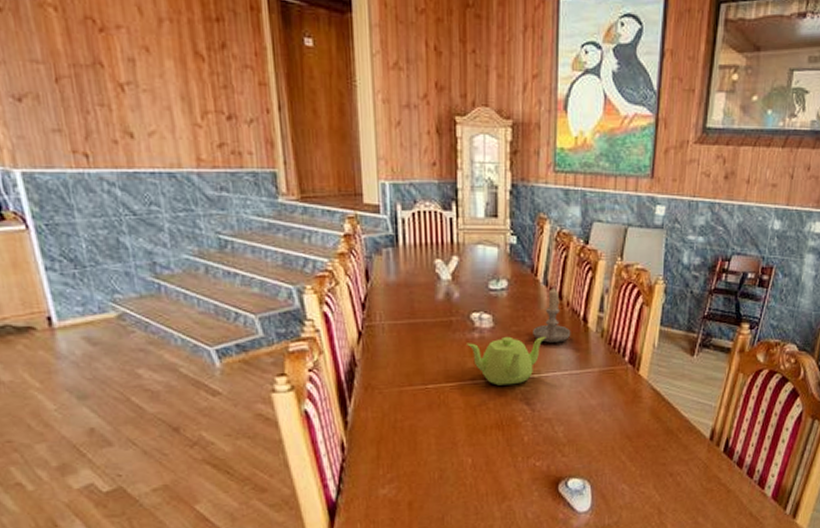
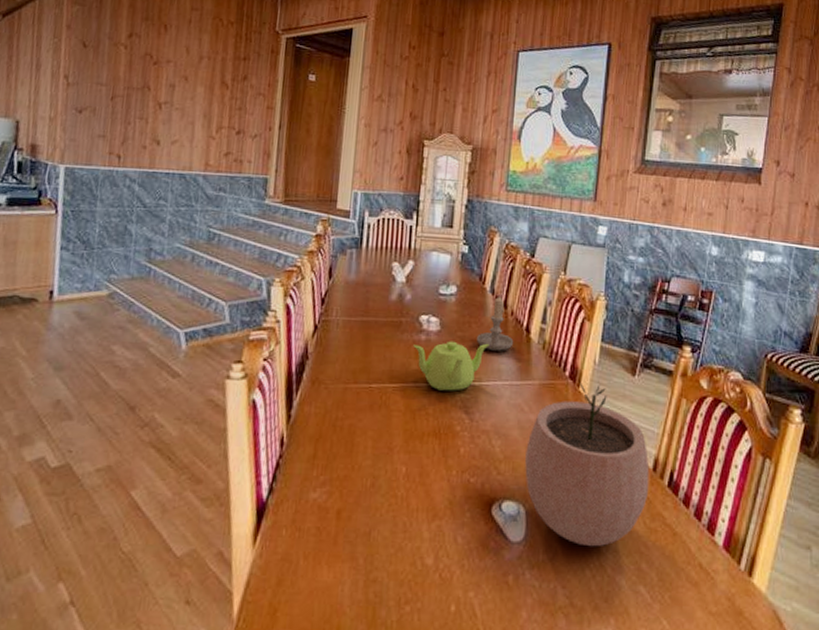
plant pot: none [588,365,707,509] -> present [525,381,650,547]

